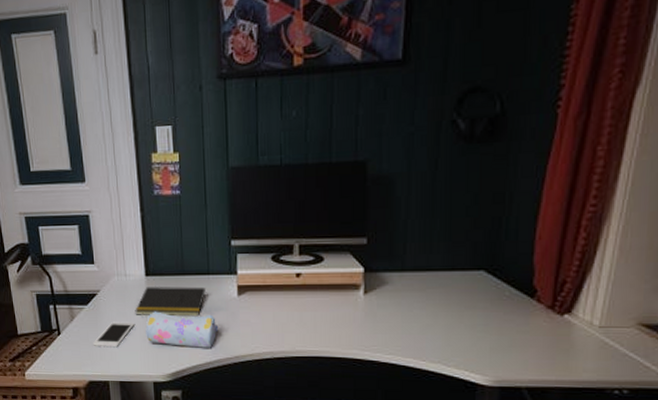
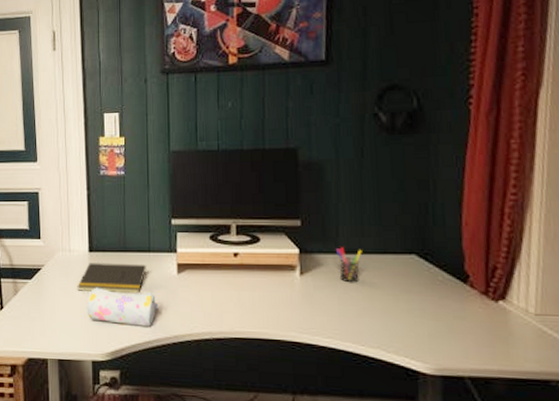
cell phone: present [93,321,134,348] -> none [34,297,76,324]
pen holder: none [401,265,429,301] -> present [335,247,362,283]

